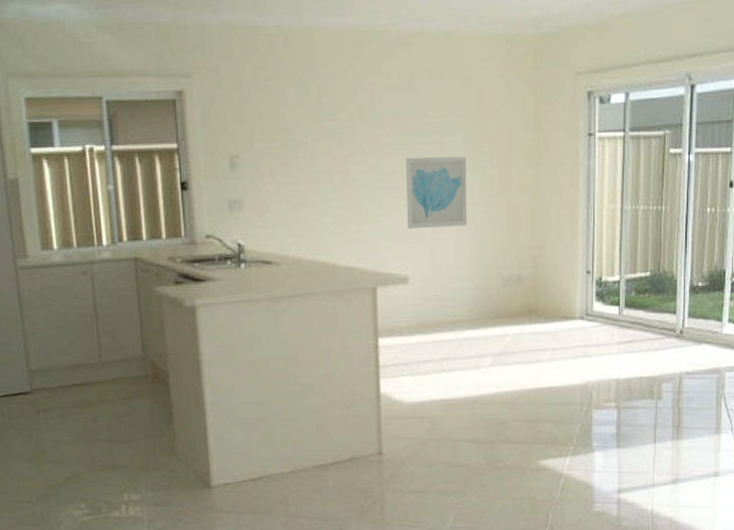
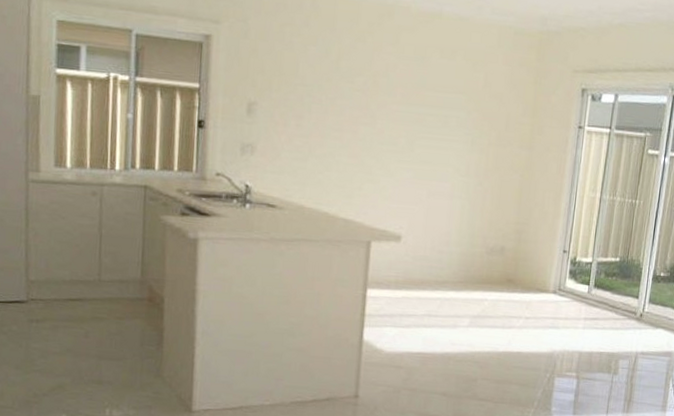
wall art: present [406,156,468,230] -> none [405,125,467,196]

